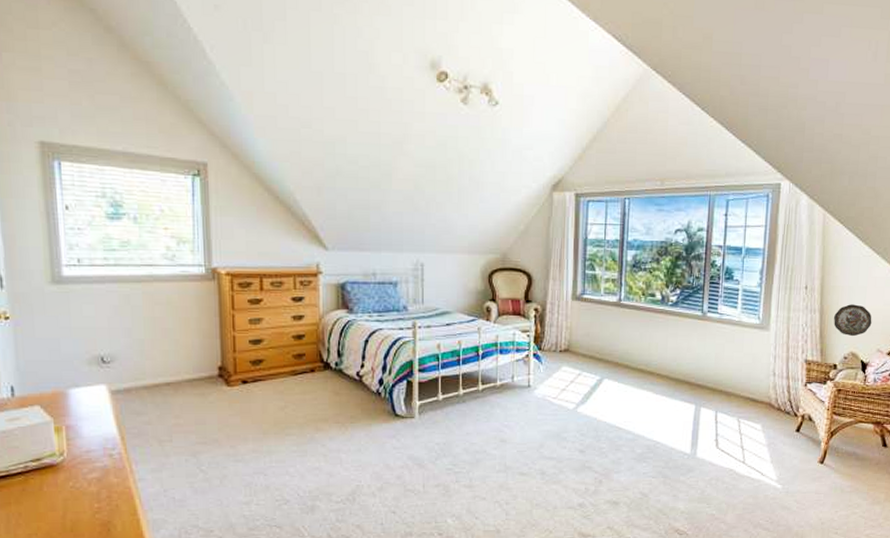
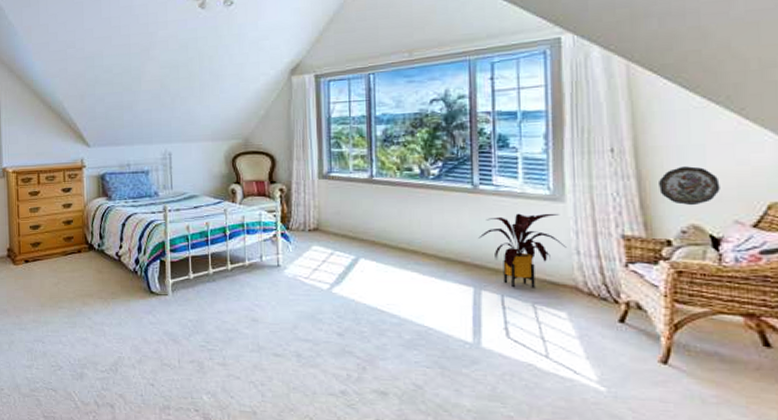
house plant: none [703,339,767,405] -> present [478,213,566,288]

